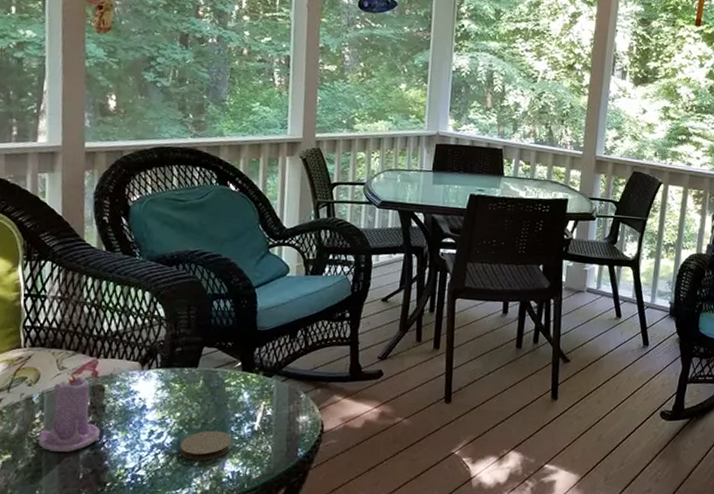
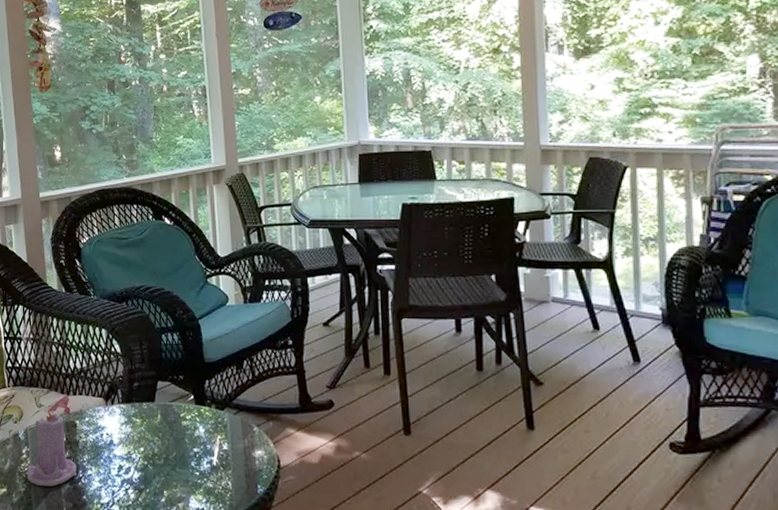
coaster: present [179,430,232,461] -> none [147,466,194,497]

